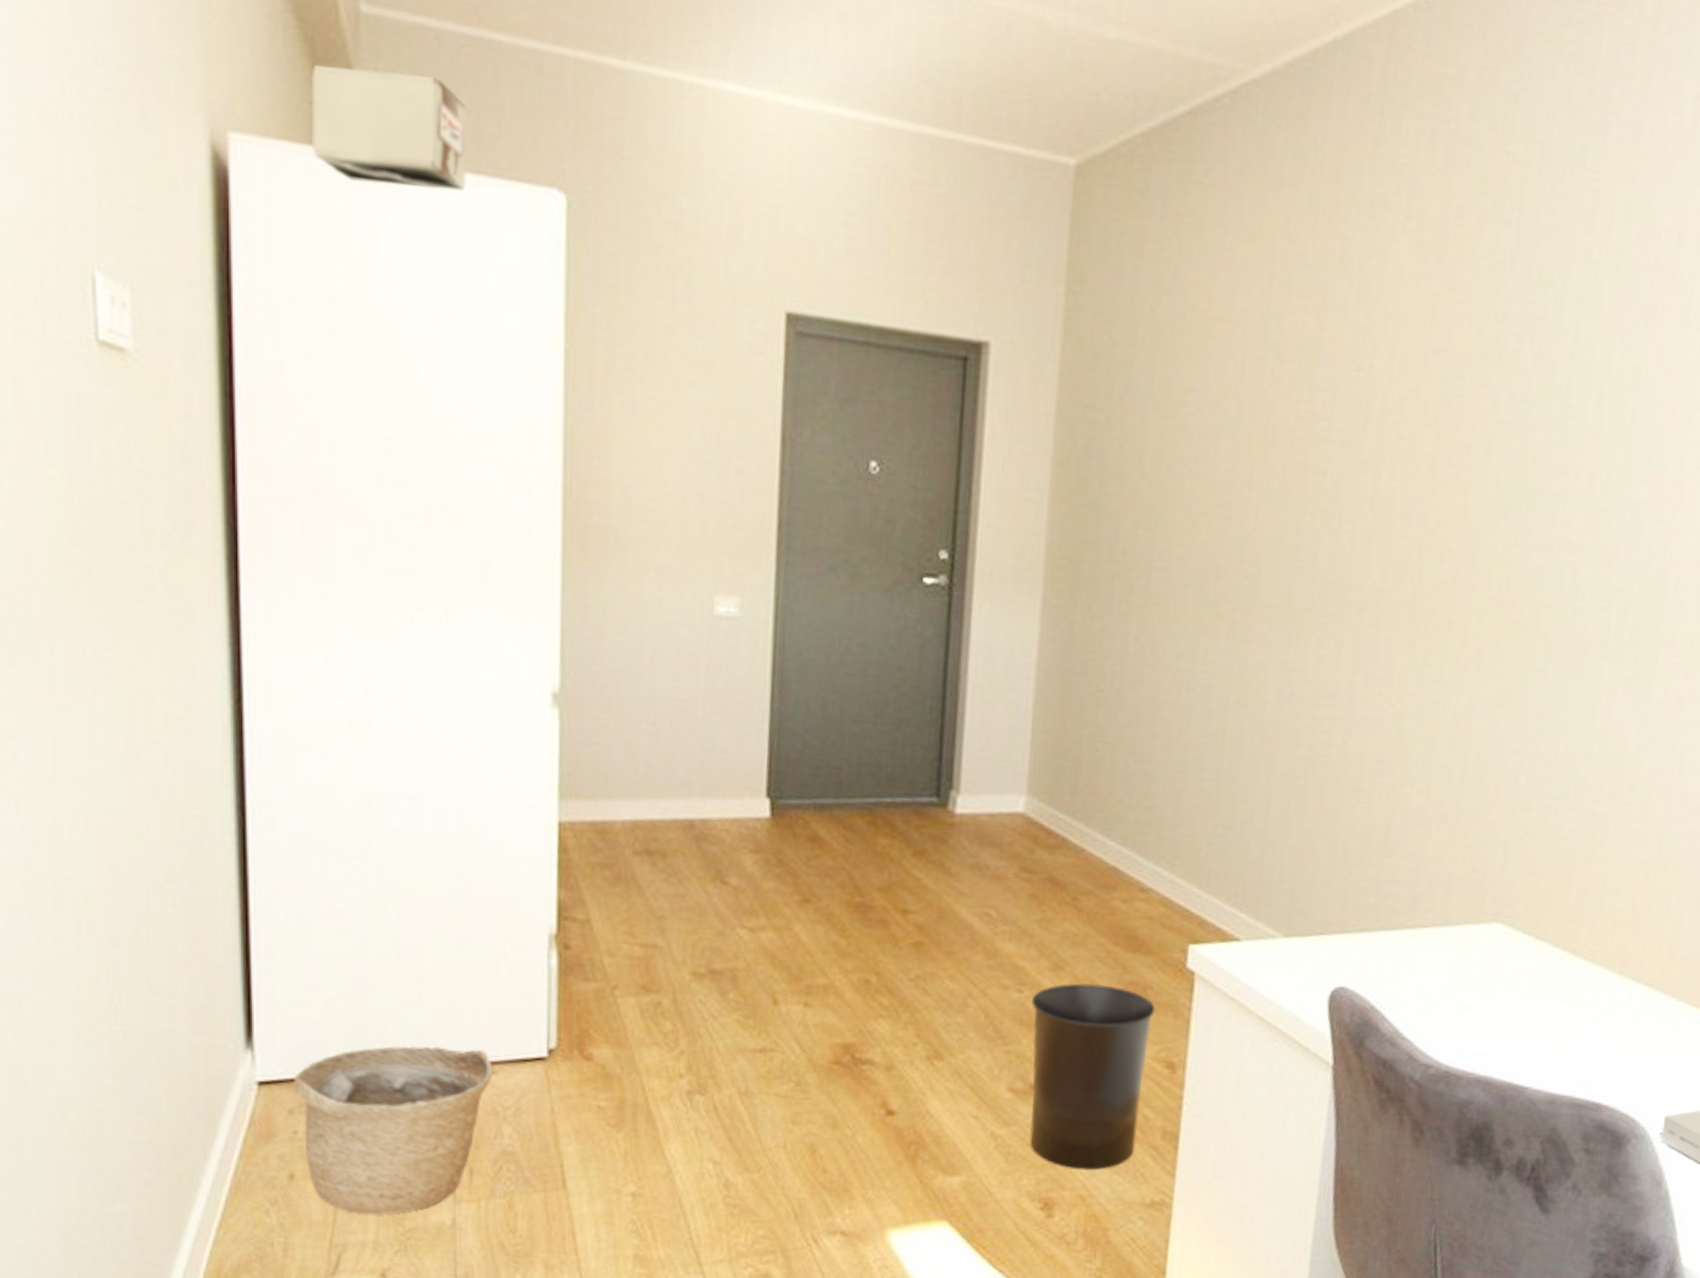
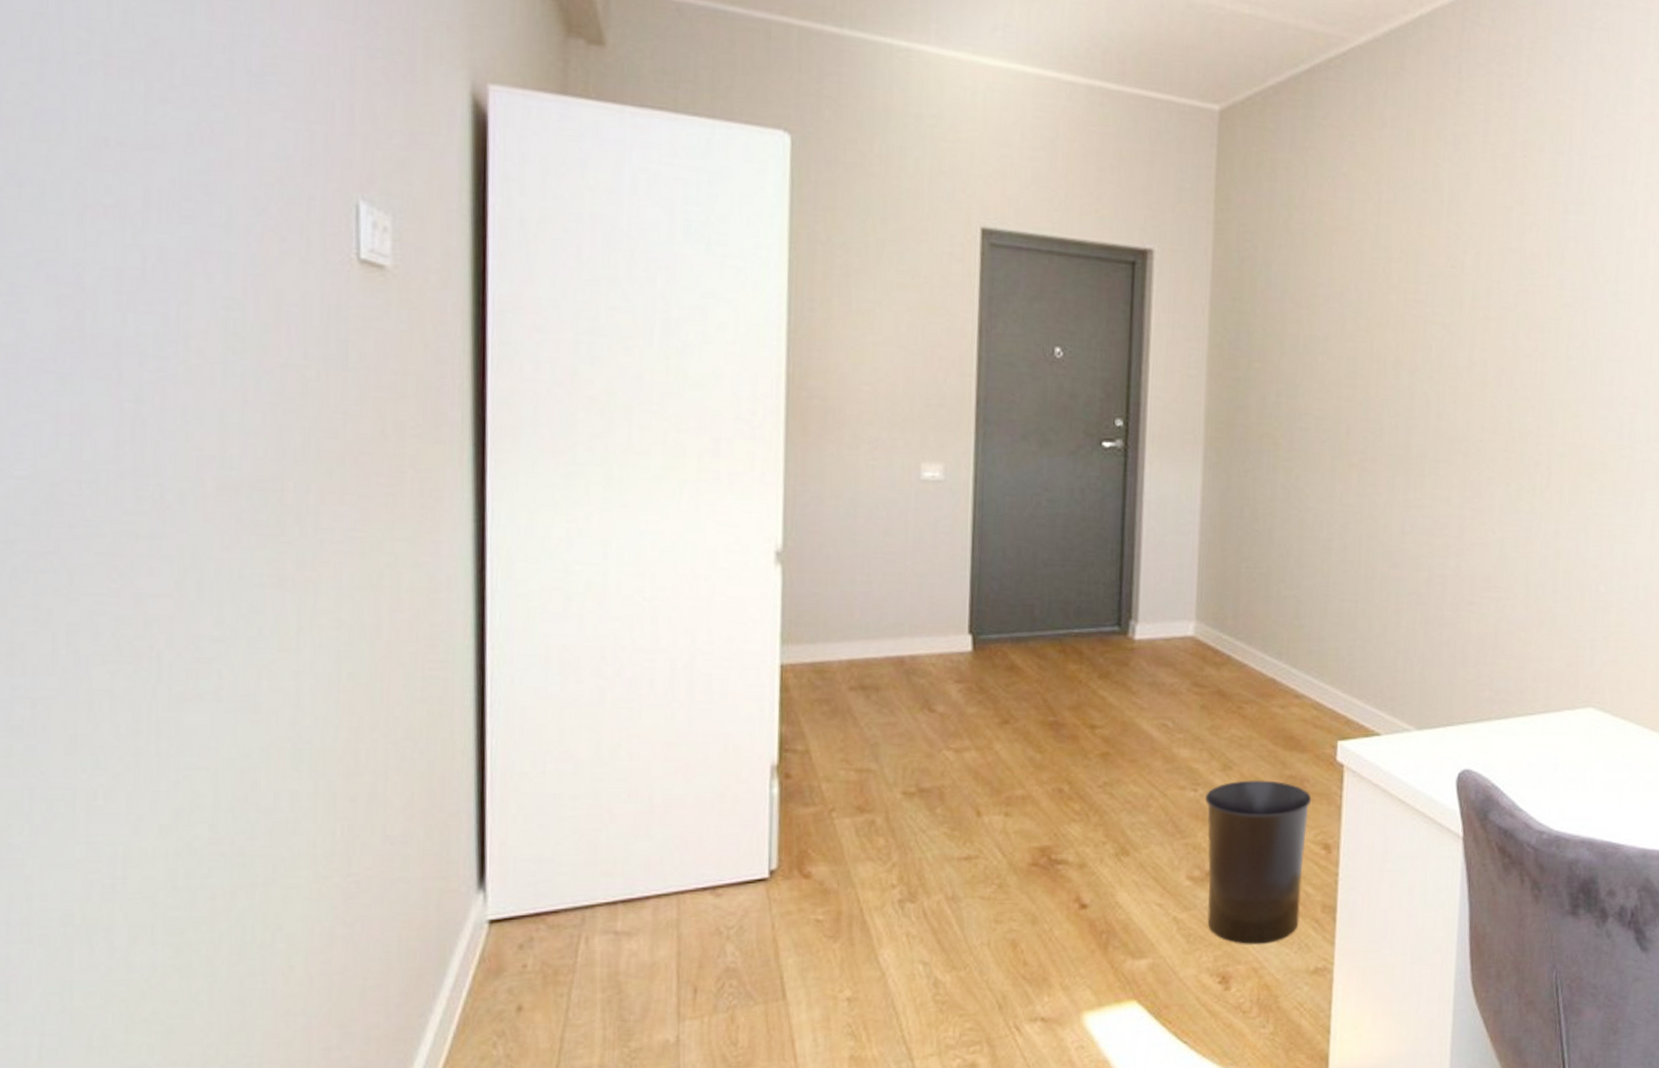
basket: present [294,1046,494,1215] -> none [524,875,718,1040]
box: present [311,65,468,192] -> none [564,30,705,133]

